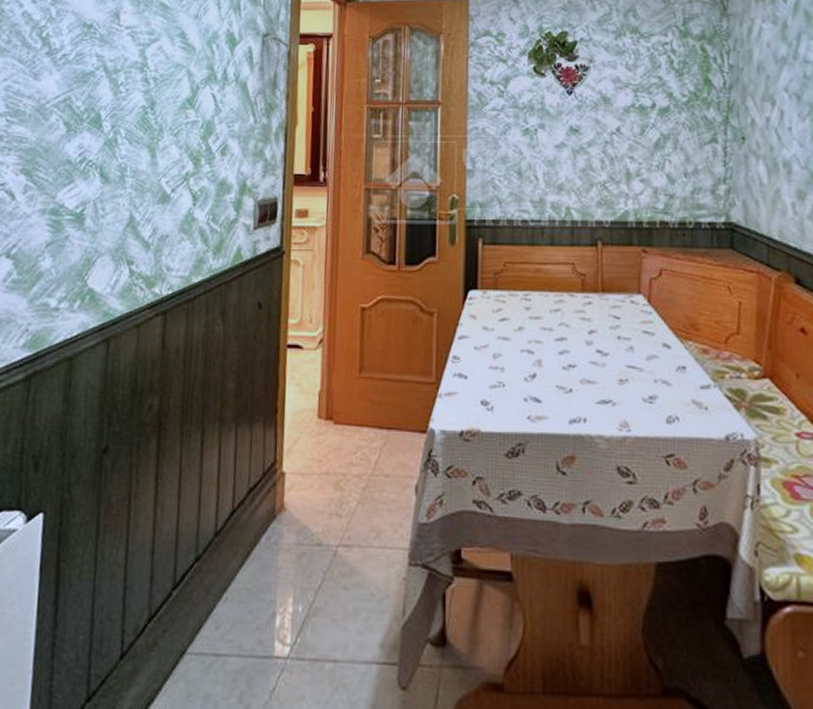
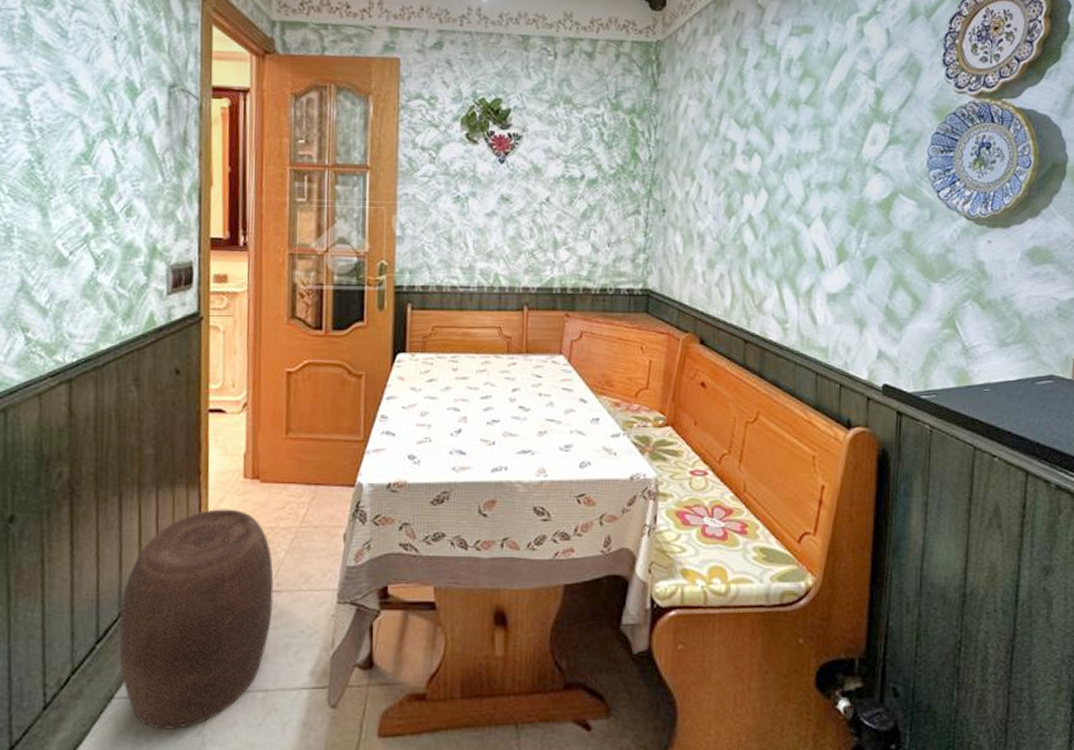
stool: none [193,450,345,697] -> present [118,509,274,730]

